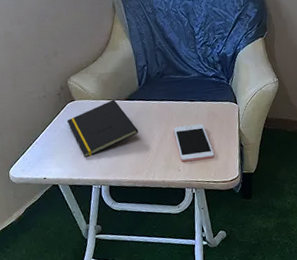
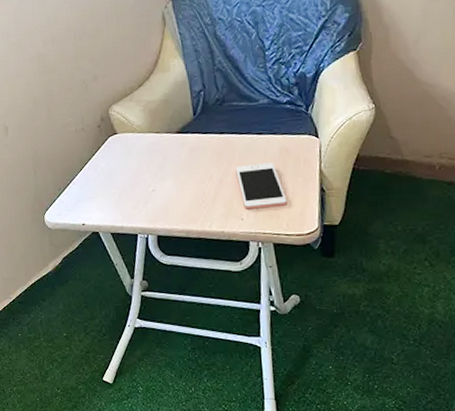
notepad: present [66,100,139,158] -> none [108,133,193,202]

